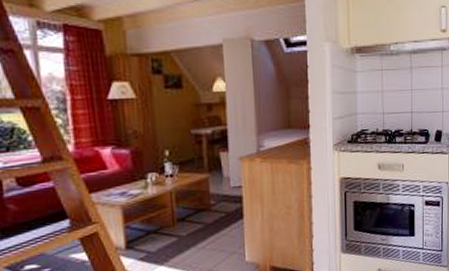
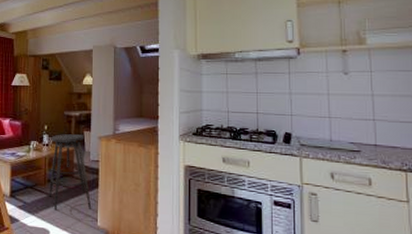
stool: none [176,157,237,254] -> present [49,134,92,211]

